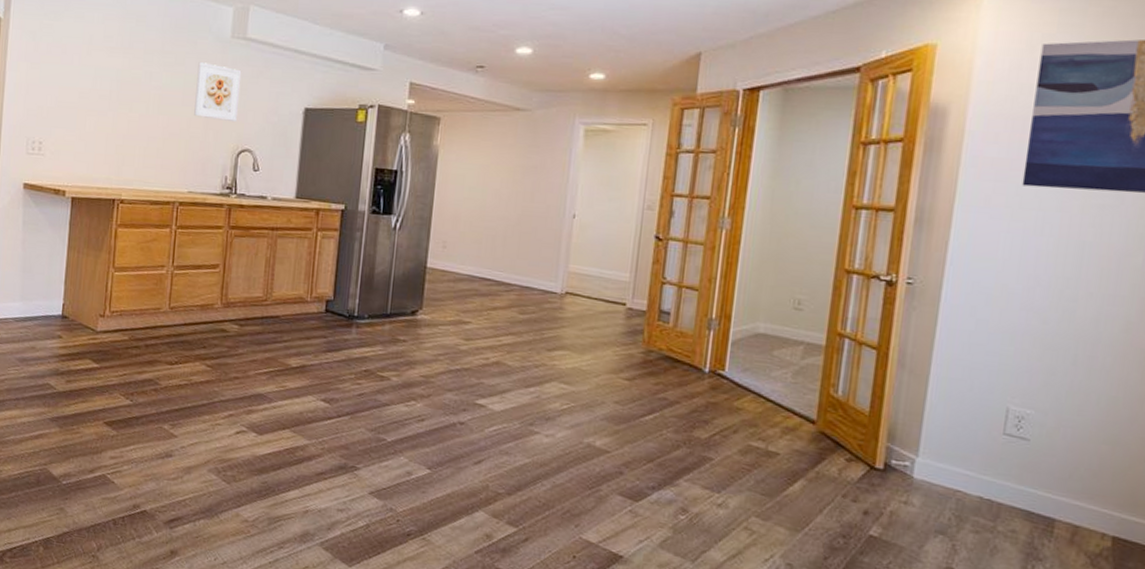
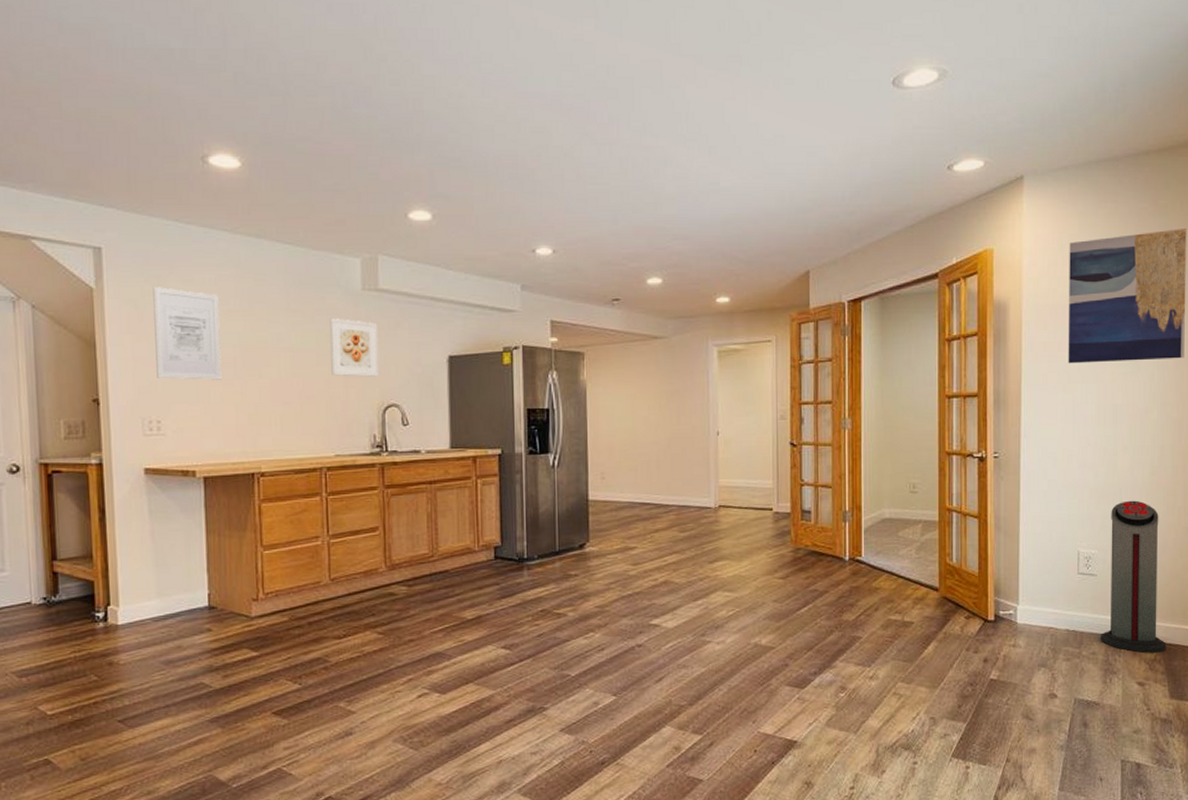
wall art: none [44,21,104,110] -> present [153,287,222,380]
air purifier: none [1025,358,1129,548] -> present [1101,500,1167,653]

